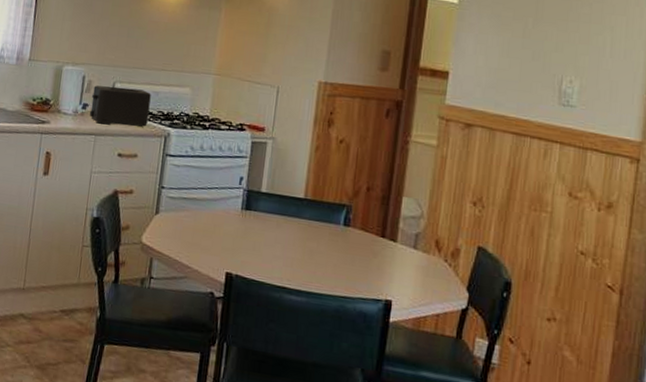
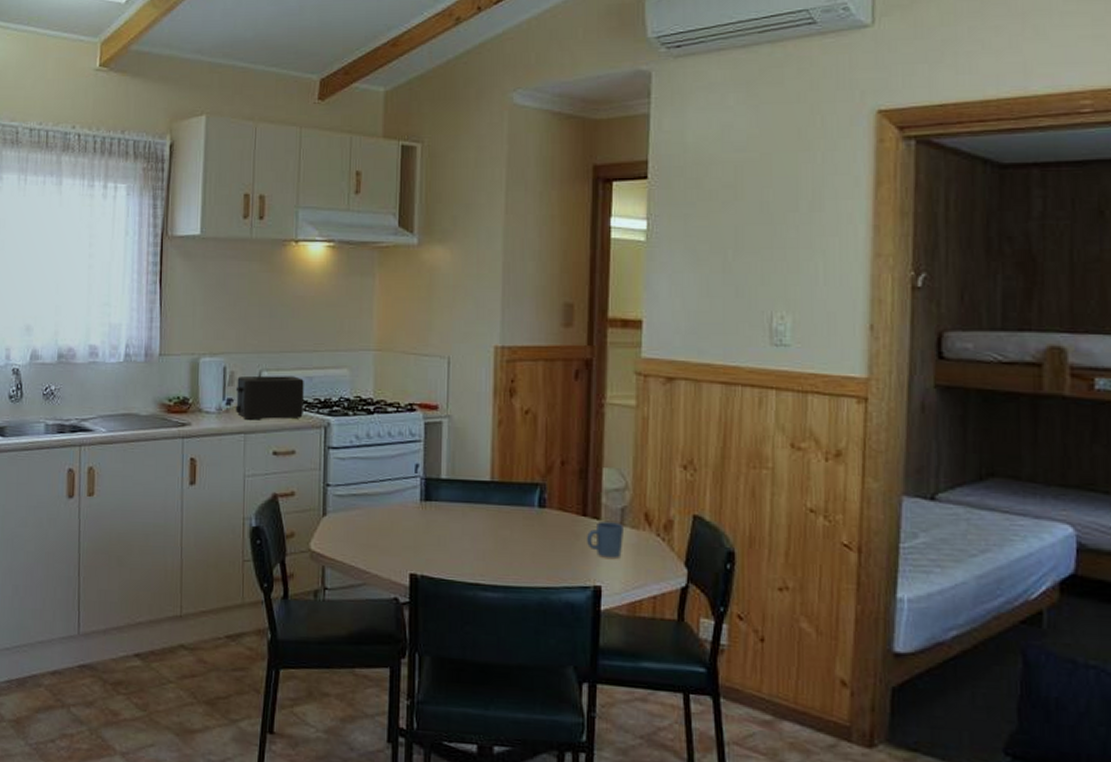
mug: none [383,243,417,279] -> present [587,522,625,560]

